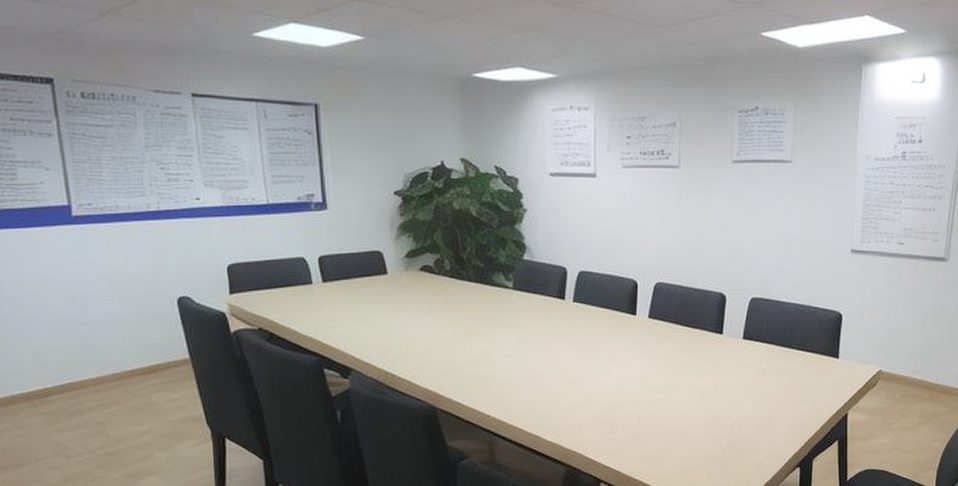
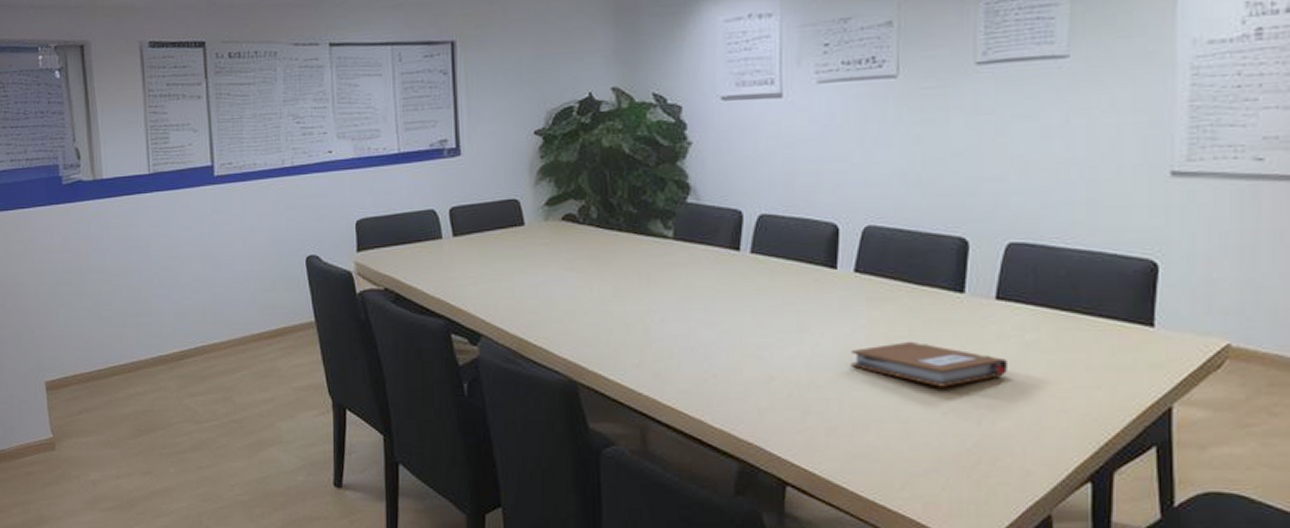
notebook: none [645,370,751,404] -> present [850,341,1009,387]

